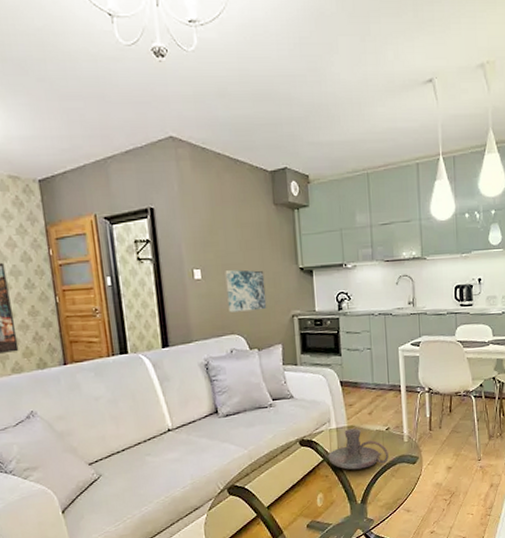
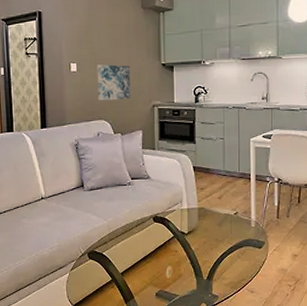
candle holder: present [328,428,389,470] -> none [178,210,235,248]

